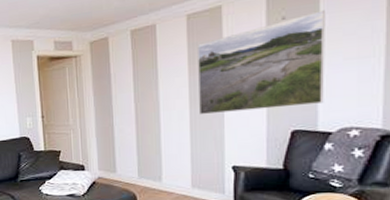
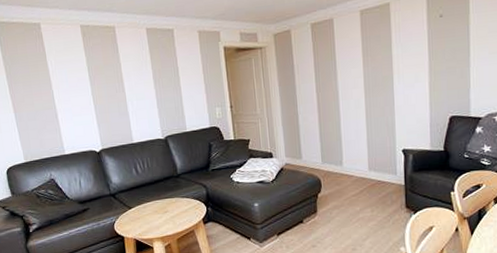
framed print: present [198,10,325,115] -> none [370,10,475,104]

